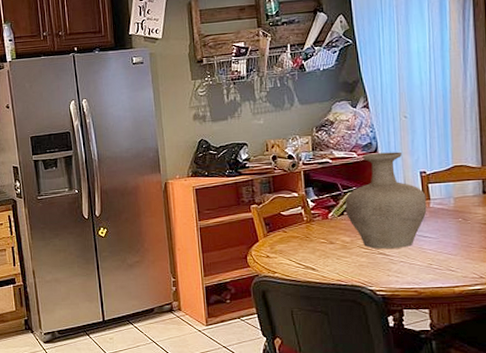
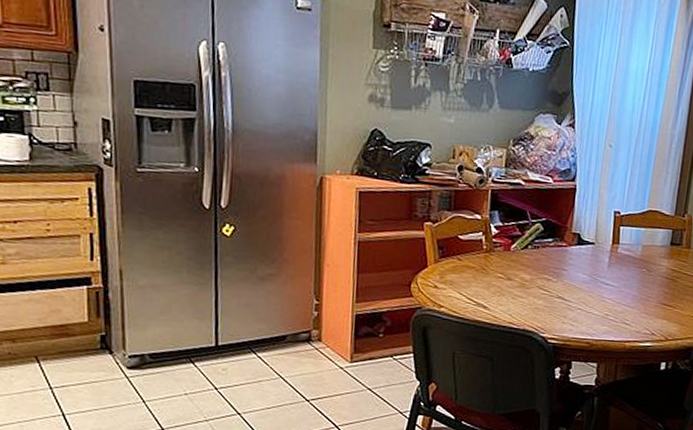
vase: present [345,152,427,250] -> none [530,181,616,294]

